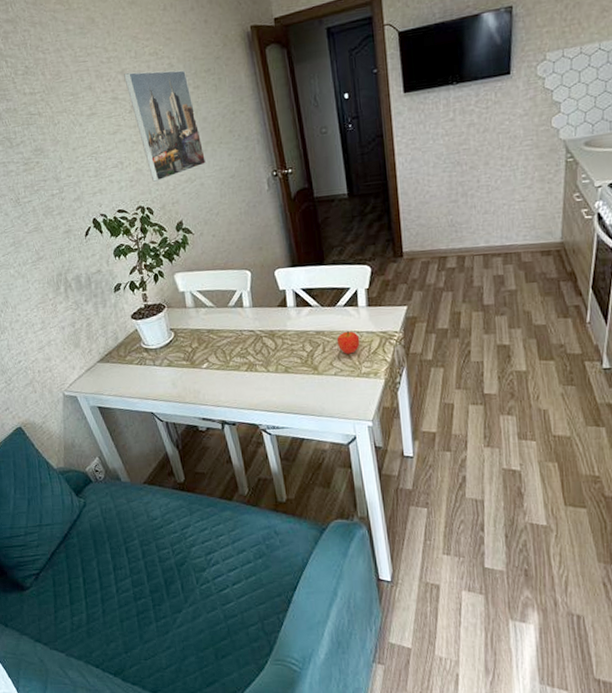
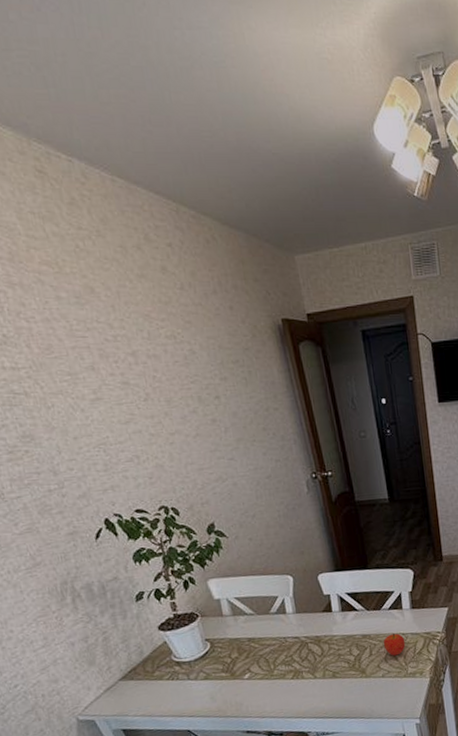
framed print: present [124,70,207,182] -> none [135,354,239,480]

